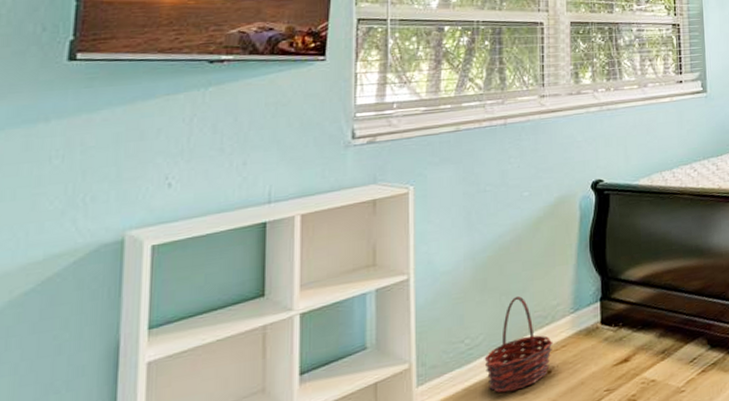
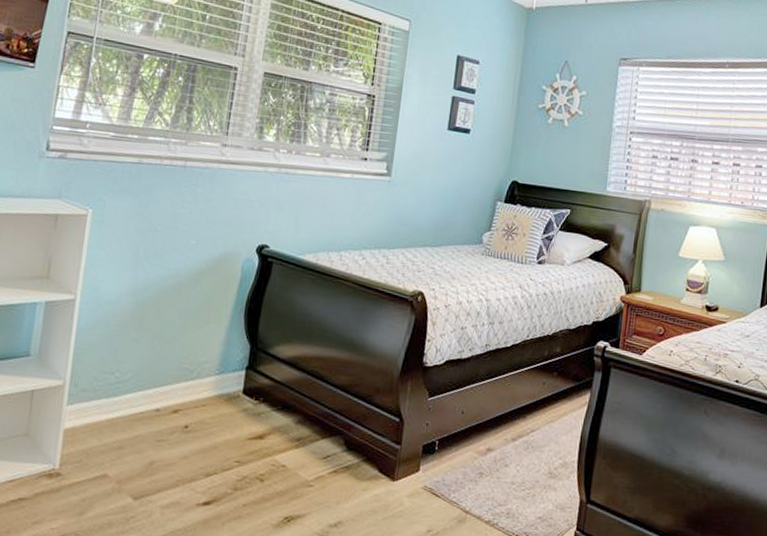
basket: present [484,296,553,393] -> none [128,343,195,436]

